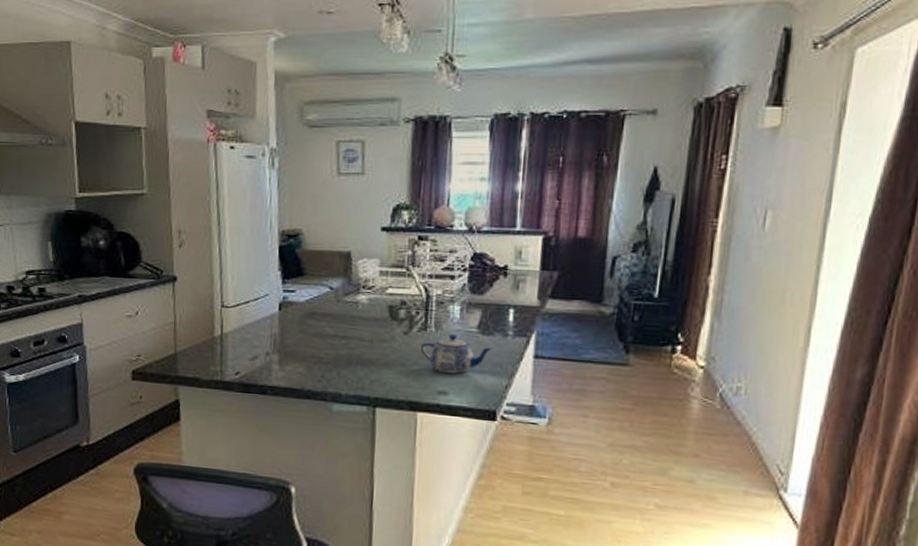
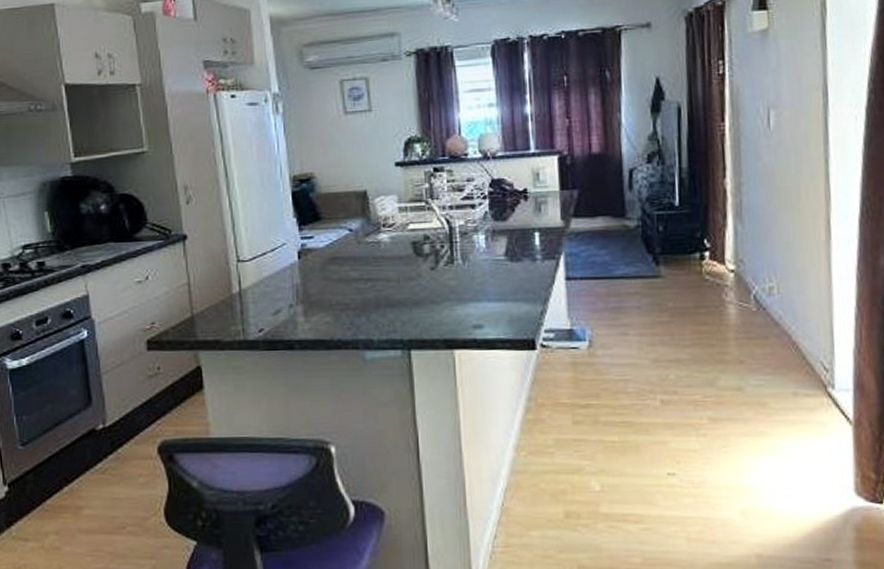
teapot: present [420,334,493,374] -> none [449,265,524,306]

